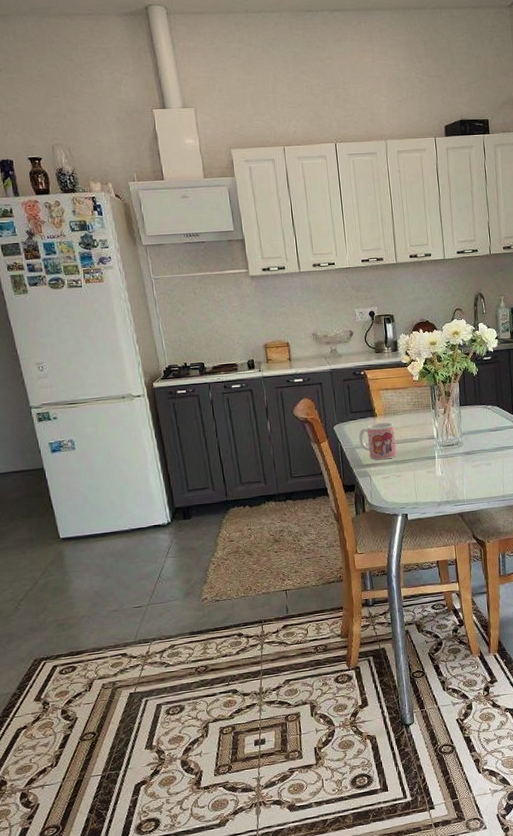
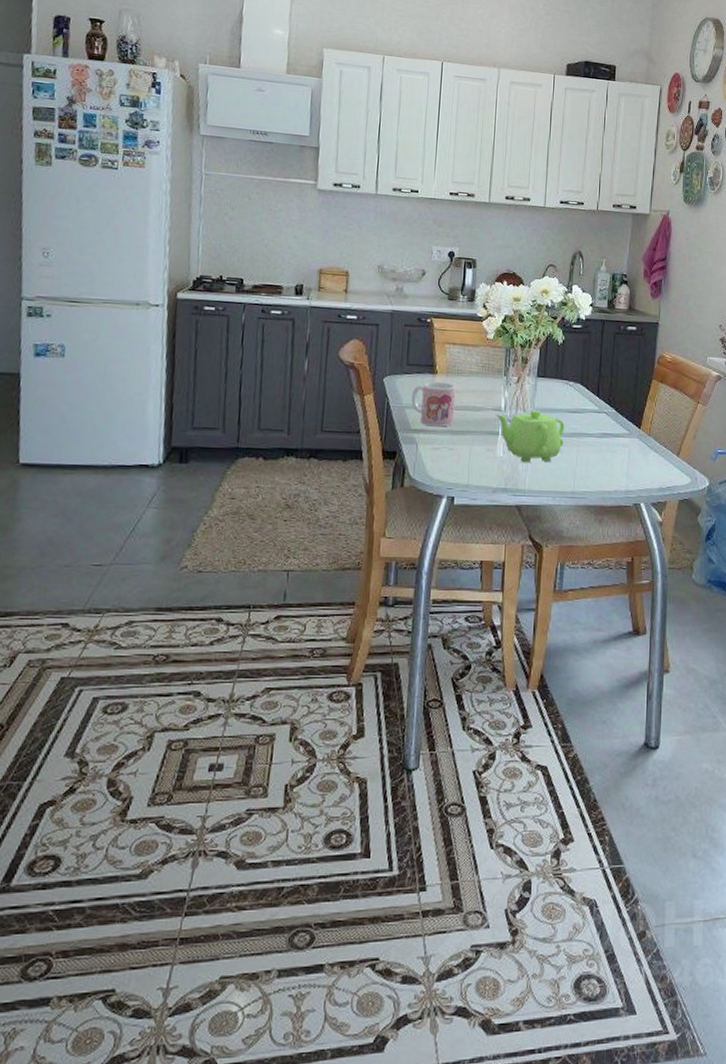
teapot: none [430,433,491,478] -> present [495,409,565,463]

